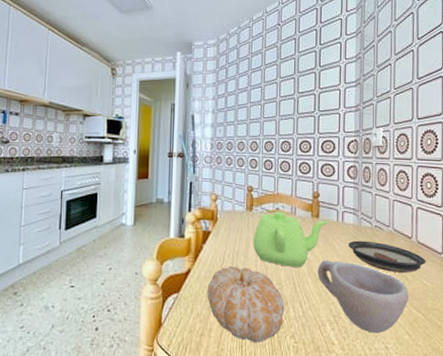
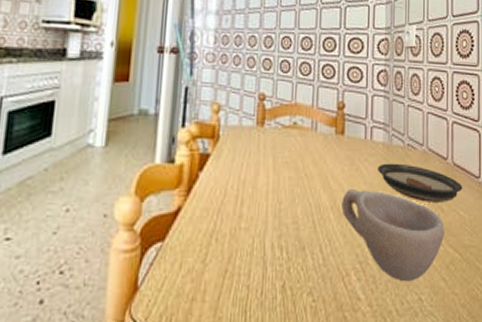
fruit: present [207,266,285,342] -> none [202,201,302,305]
teapot: present [253,211,330,268] -> none [264,126,356,201]

